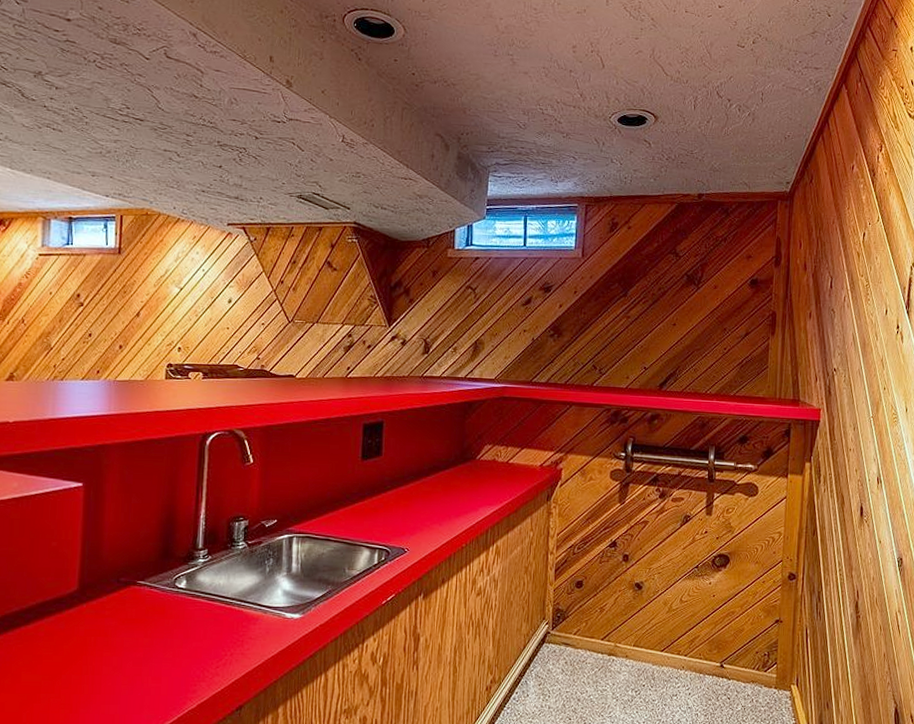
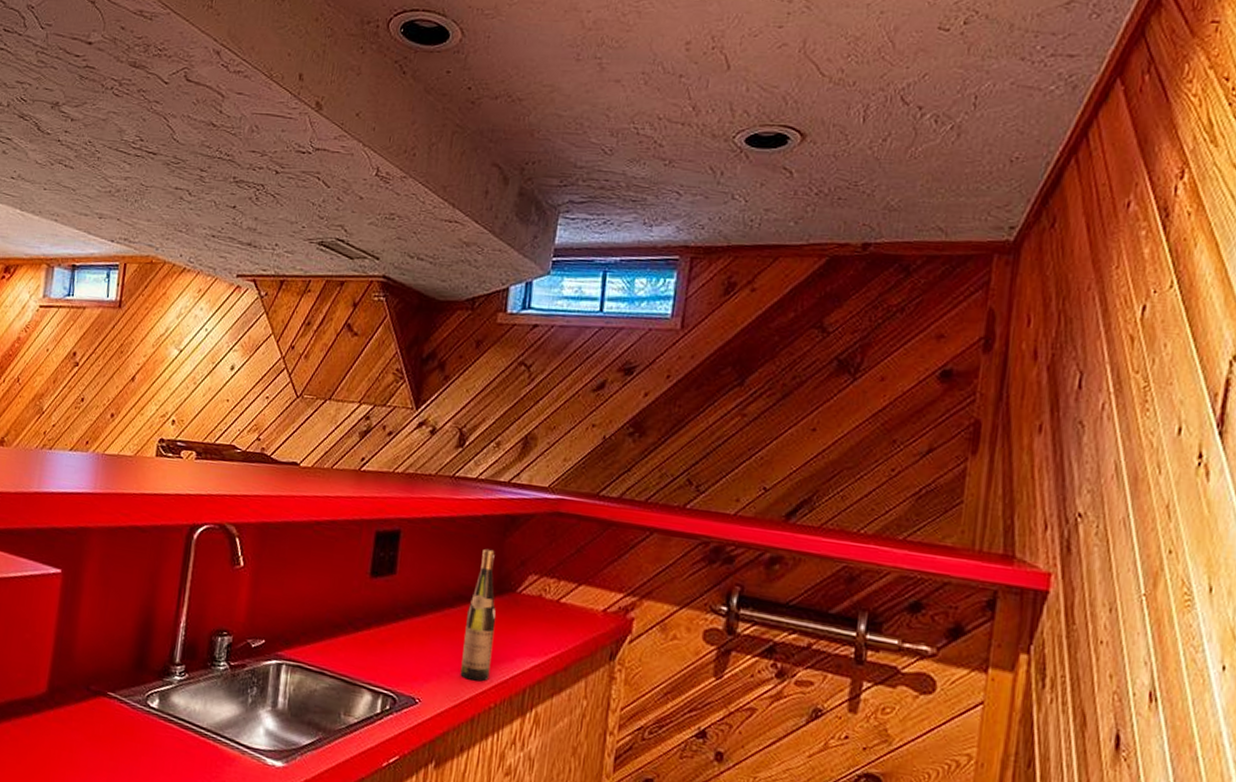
wine bottle: none [438,429,463,529] -> present [460,548,497,682]

